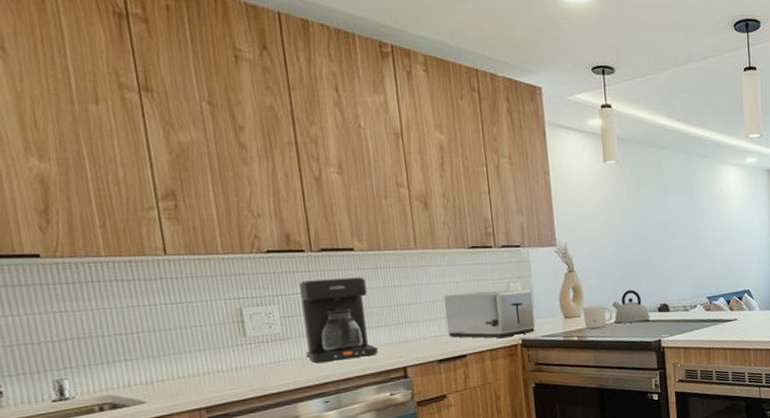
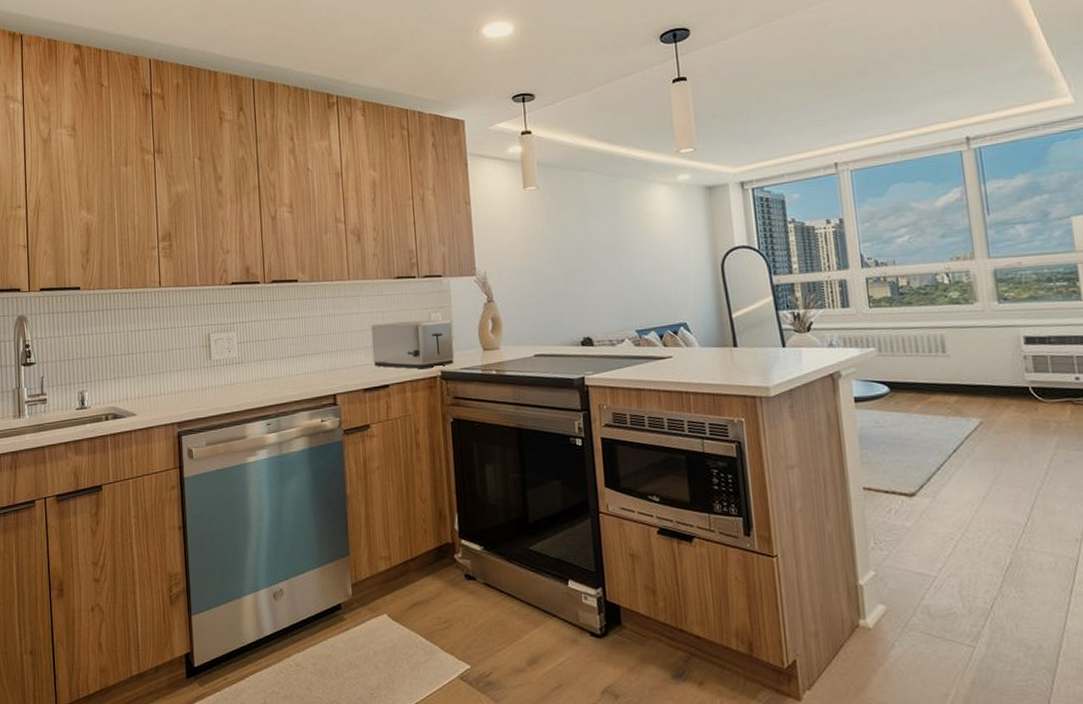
coffee maker: present [299,277,378,364] -> none [254,306,313,387]
mug: present [582,304,613,329] -> none [501,336,533,363]
kettle: present [612,289,650,324] -> none [531,321,573,358]

